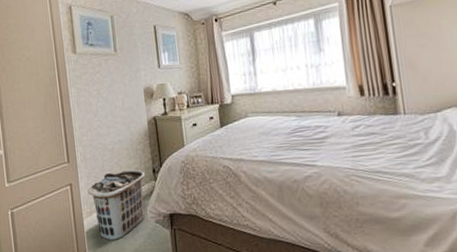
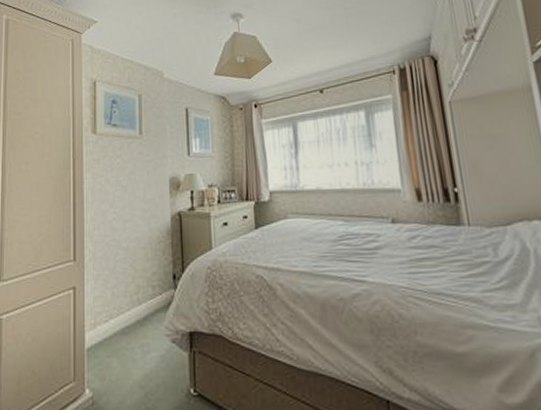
clothes hamper: present [87,170,146,241] -> none [93,274,164,362]

